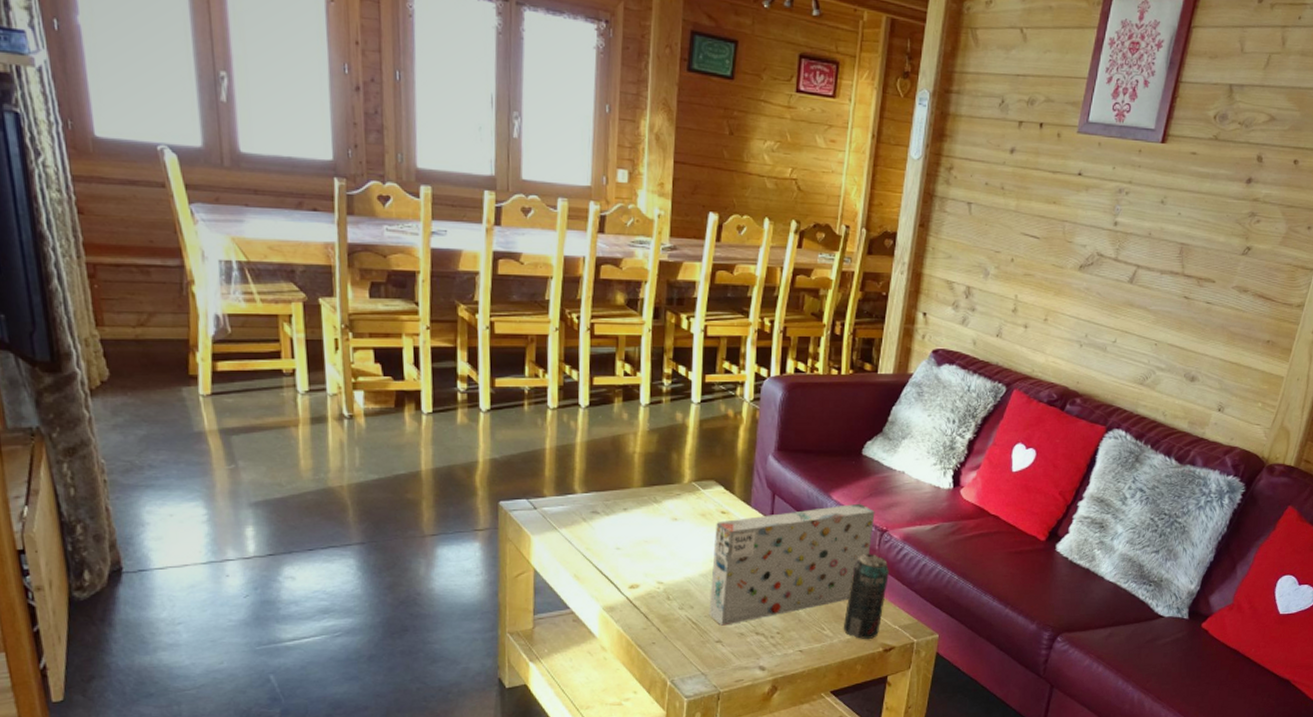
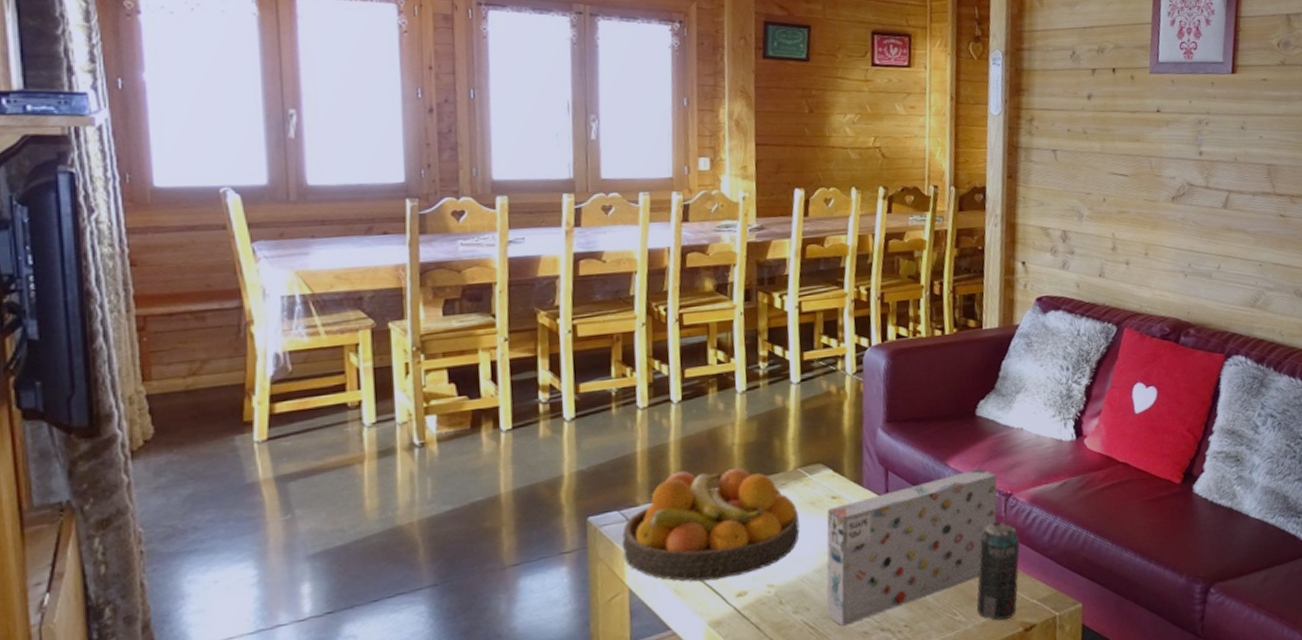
fruit bowl: none [528,471,690,571] -> present [621,468,800,582]

